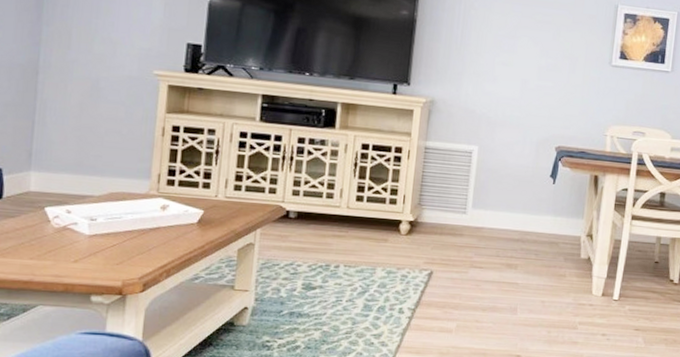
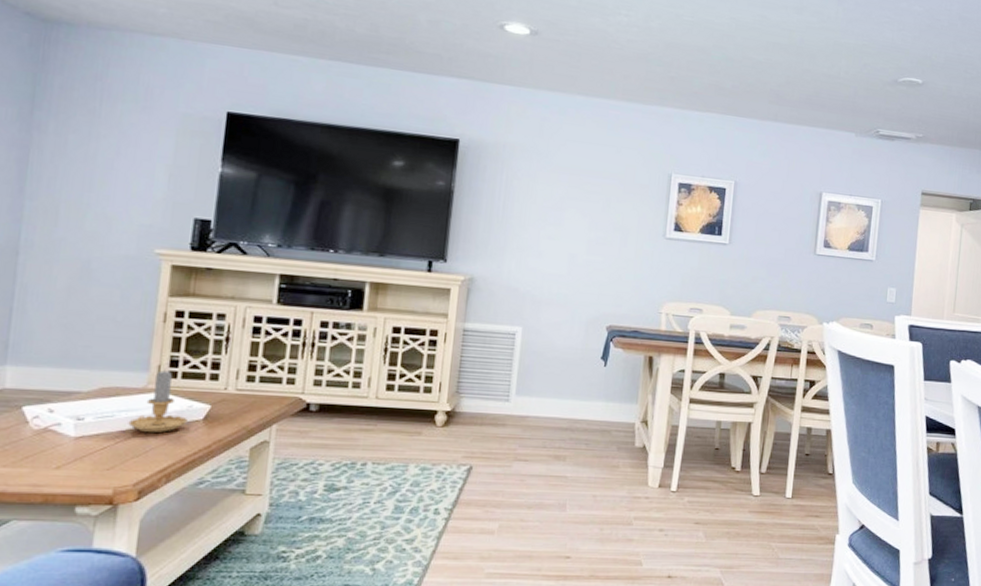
candle: none [133,177,184,234] -> present [128,369,188,434]

